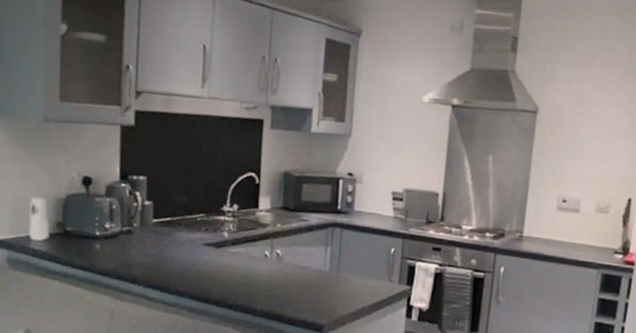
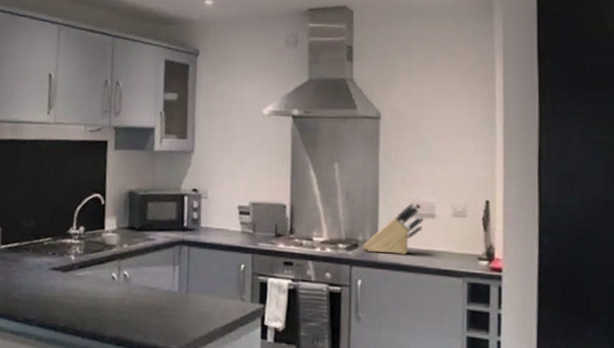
knife block: none [508,197,569,246] -> present [363,203,424,255]

